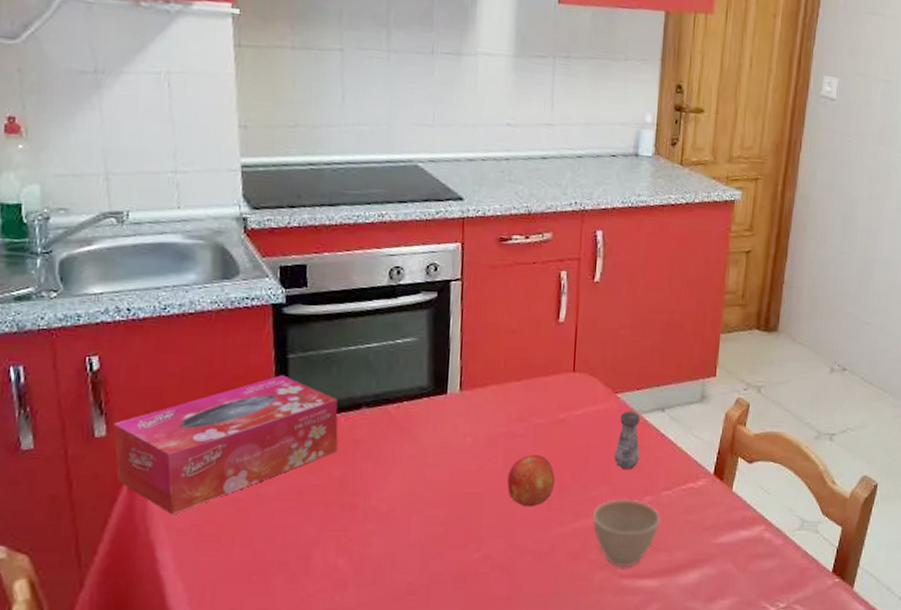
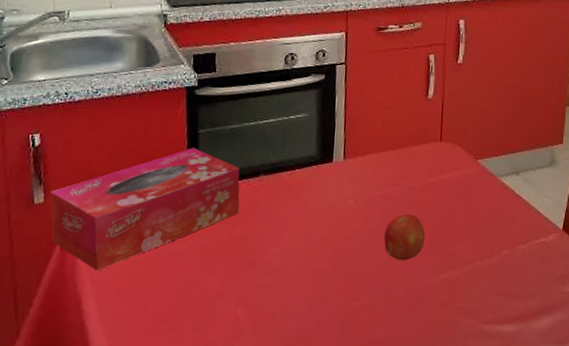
cup: present [592,499,661,566] -> none [457,253,517,313]
salt shaker: present [614,410,640,469] -> none [476,174,499,226]

